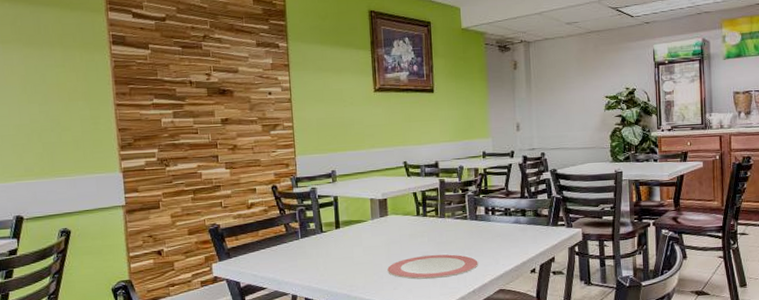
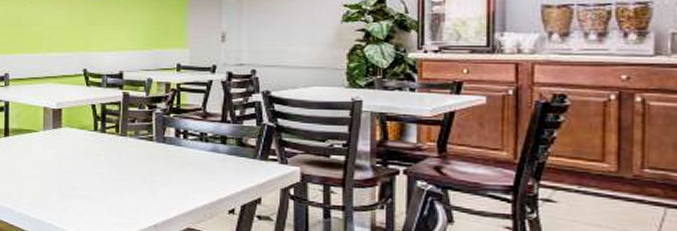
plate: present [387,254,478,280] -> none [57,177,163,206]

